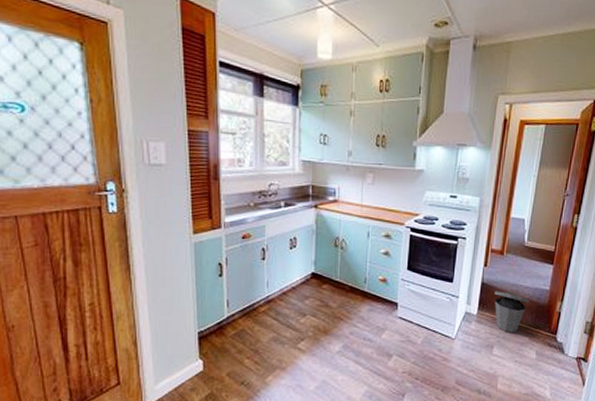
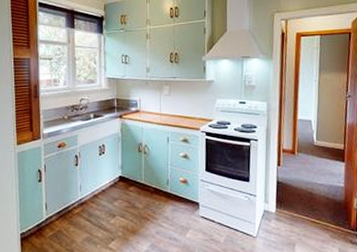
trash can: present [494,291,529,333] -> none [290,189,325,231]

